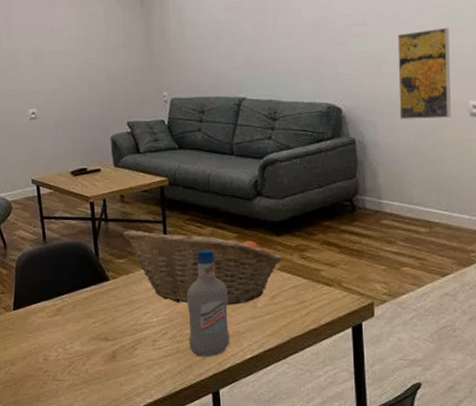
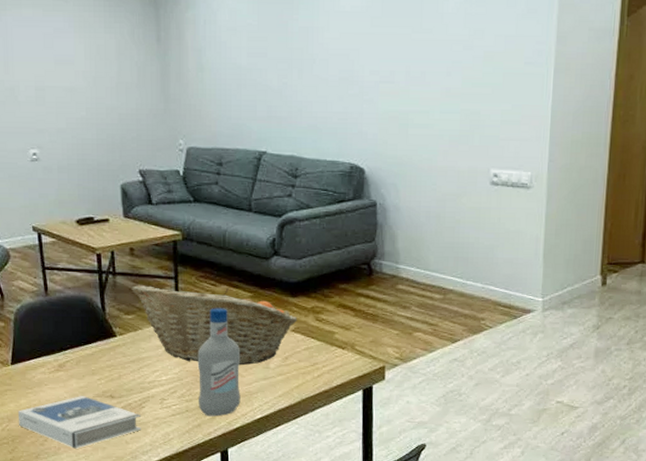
hardback book: none [19,339,135,391] -> present [17,396,142,449]
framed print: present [397,27,451,120] -> none [422,92,476,185]

